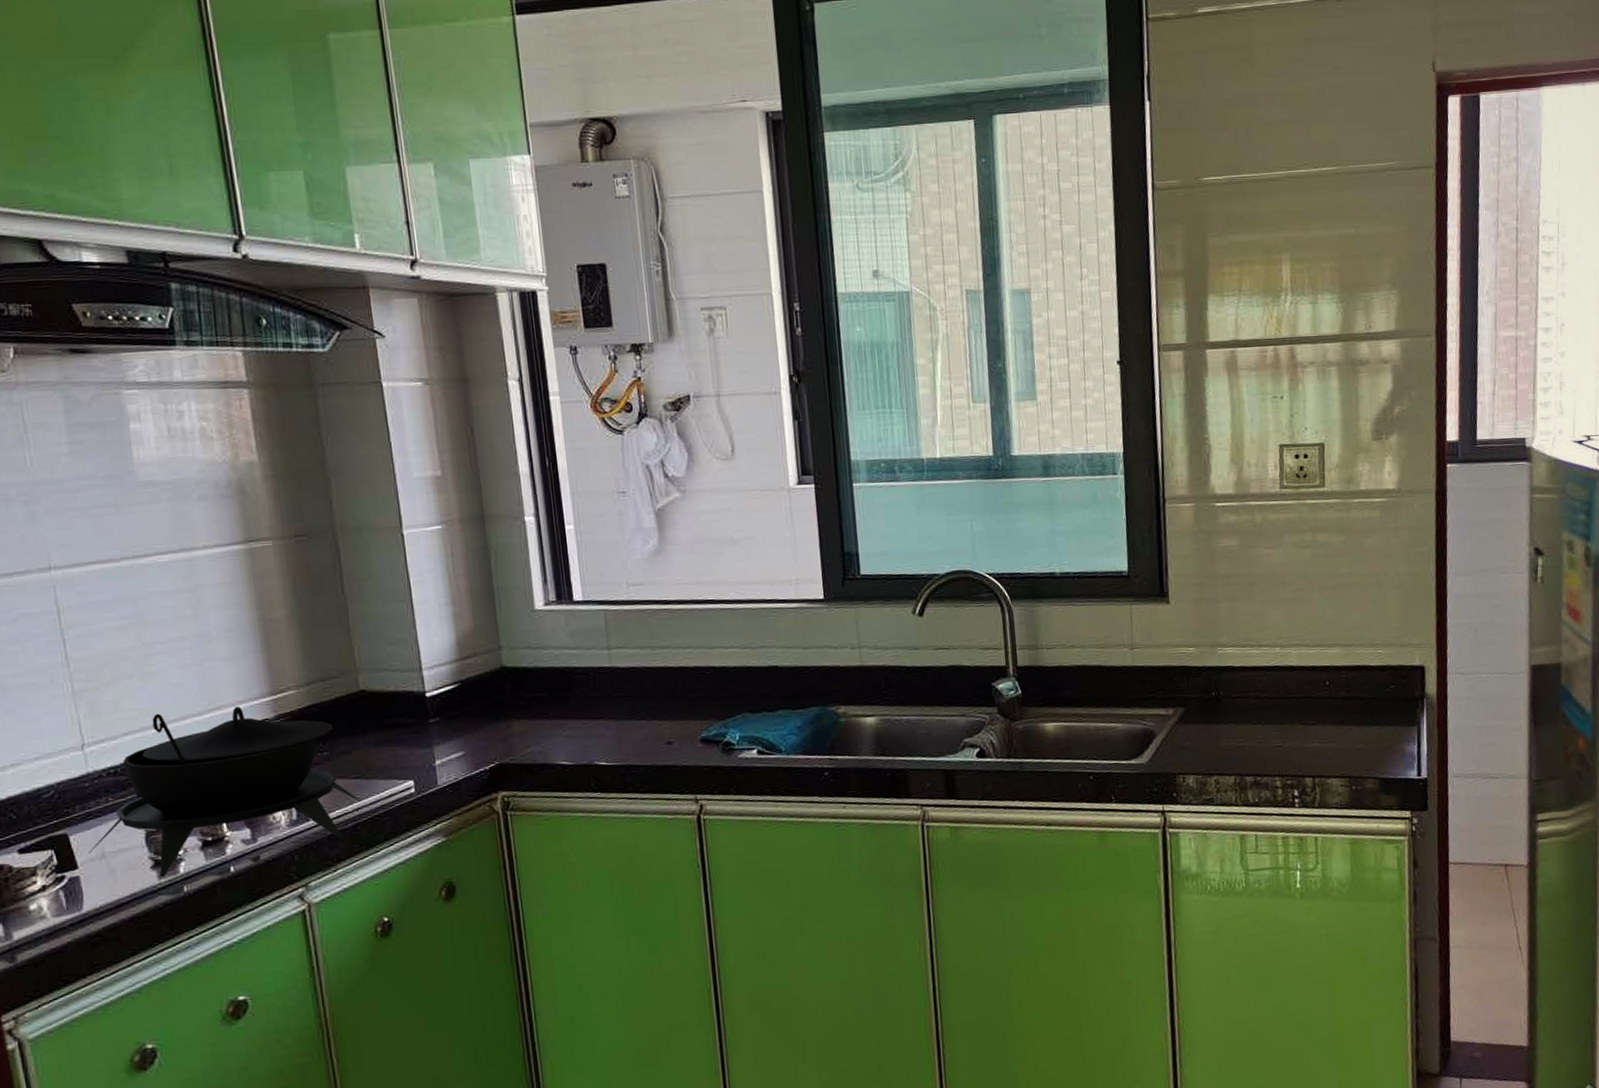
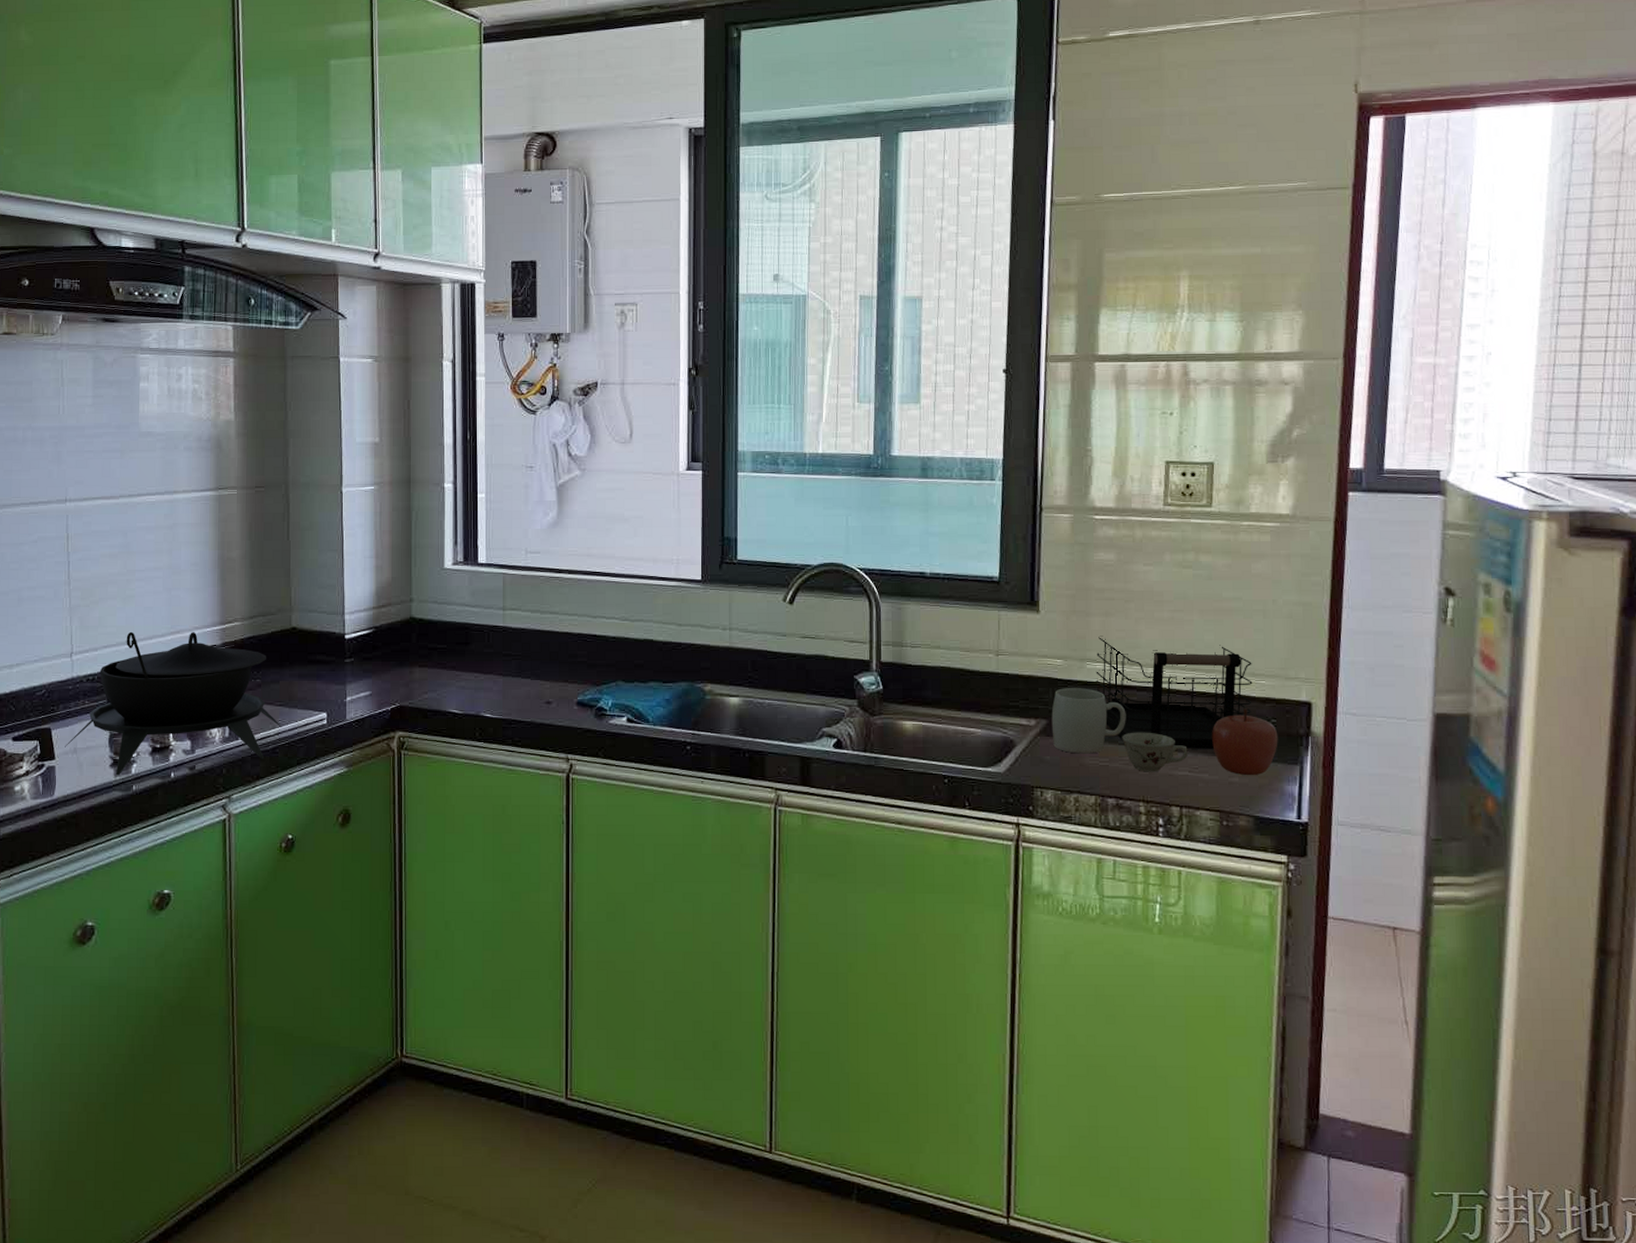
mug: none [1187,673,1259,738] -> present [1051,688,1126,754]
dish rack: none [1226,619,1372,722] -> present [1095,636,1253,749]
teacup: none [1255,709,1317,748] -> present [1122,732,1188,772]
fruit: none [1337,676,1397,741] -> present [1211,707,1278,776]

